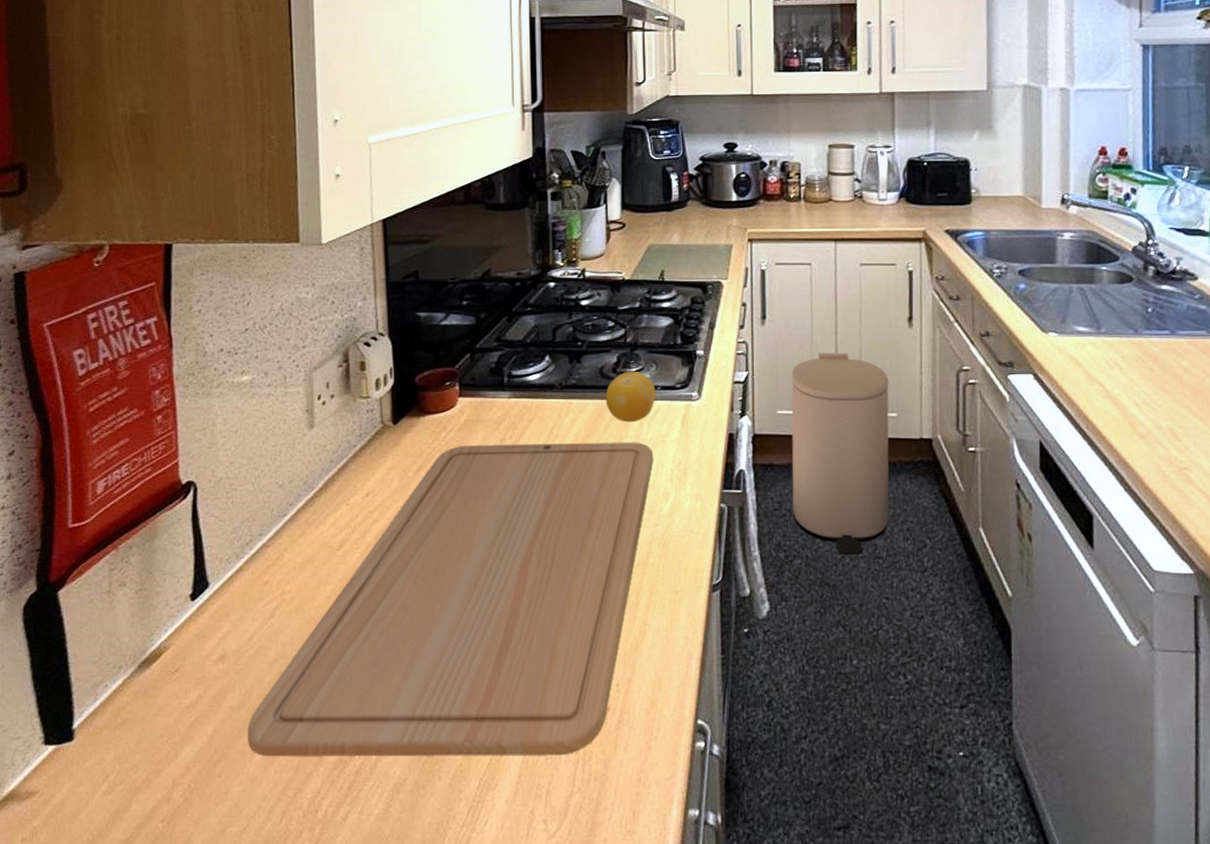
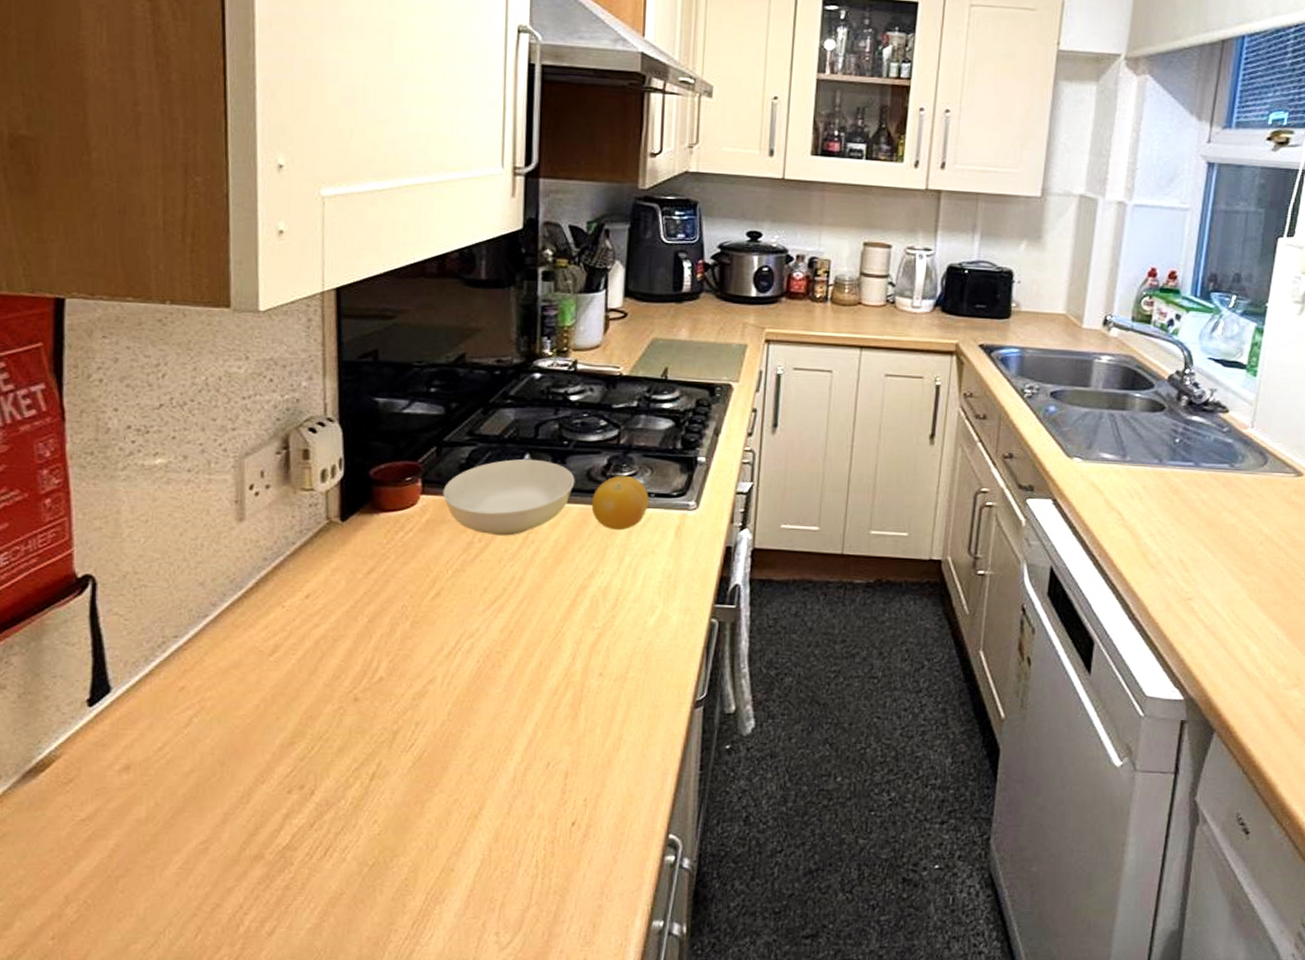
chopping board: present [247,442,654,757] -> none [156,547,642,871]
bowl: none [477,361,590,432] -> present [442,459,575,536]
pedal bin: present [791,352,890,555] -> none [788,466,903,675]

